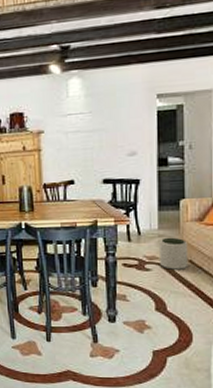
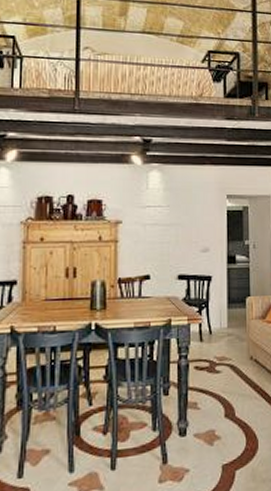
plant pot: present [160,237,189,270] -> none [229,336,254,371]

